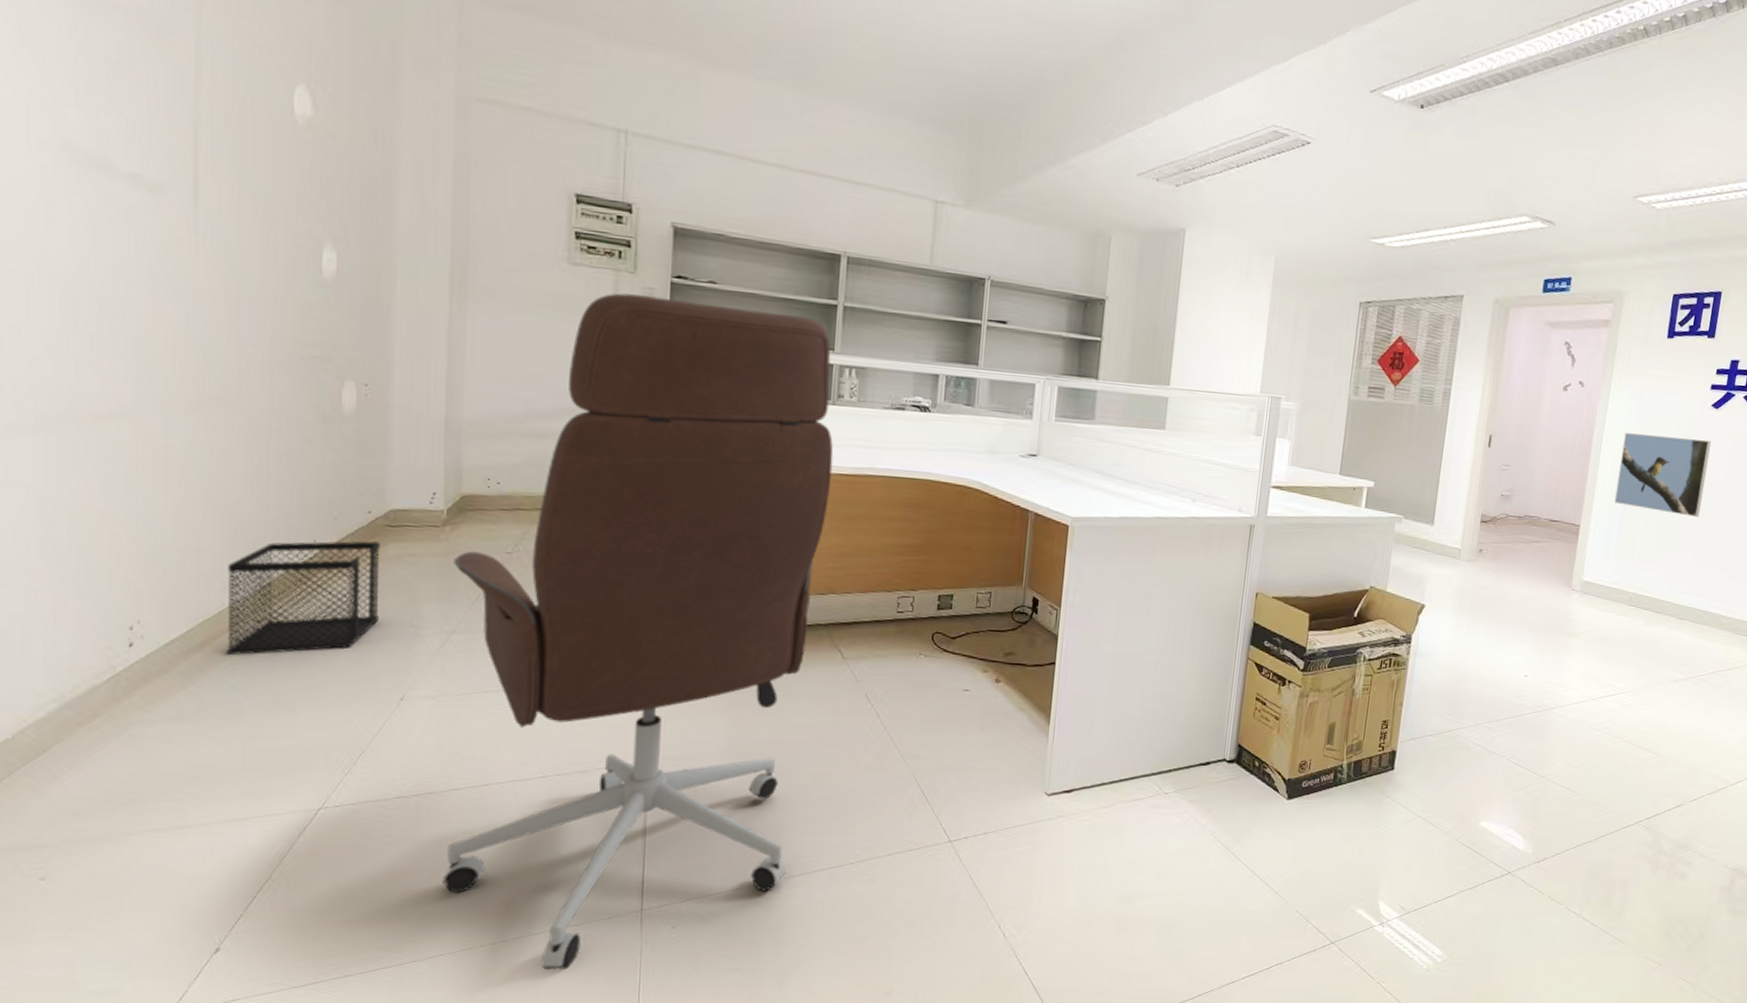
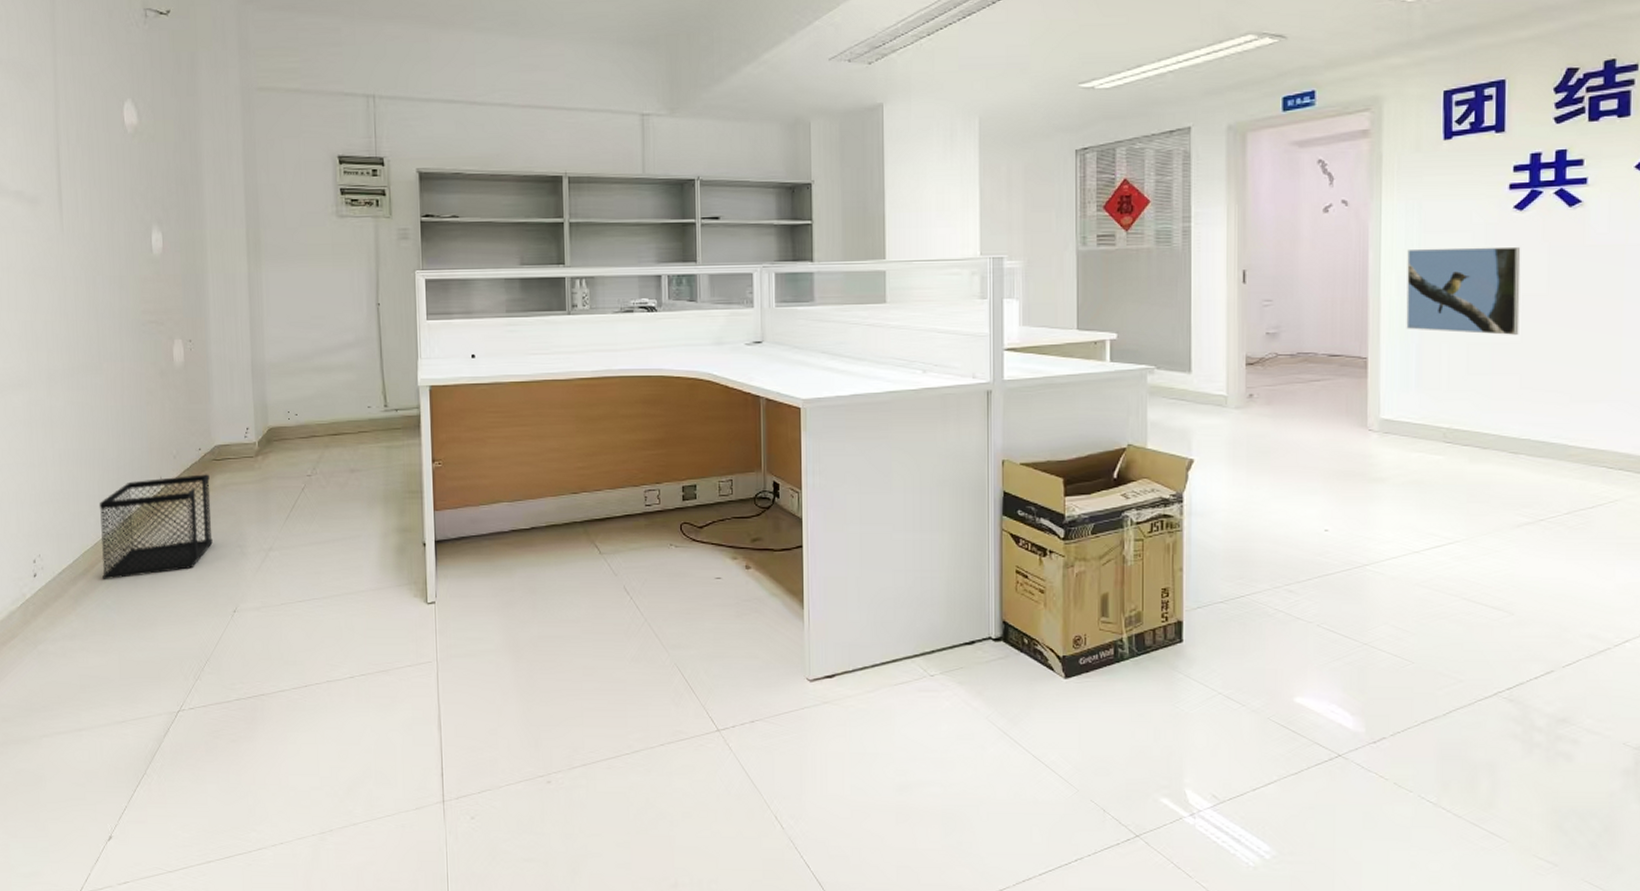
office chair: present [442,293,834,970] -> none [266,235,574,858]

